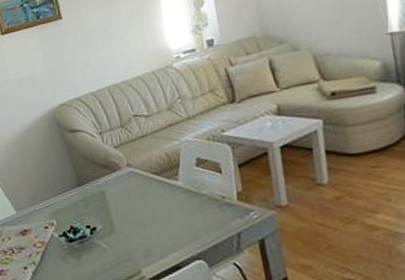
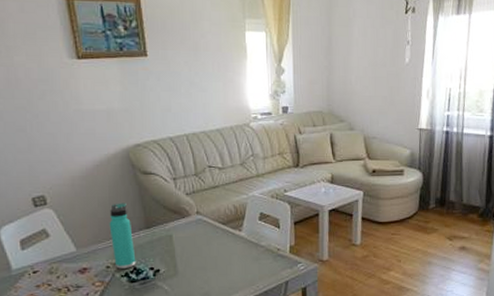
thermos bottle: none [43,162,73,229] -> present [109,203,136,269]

